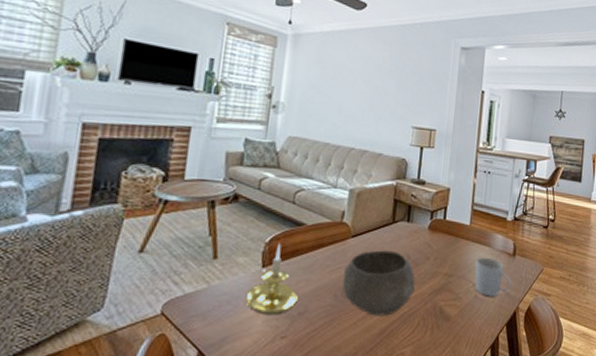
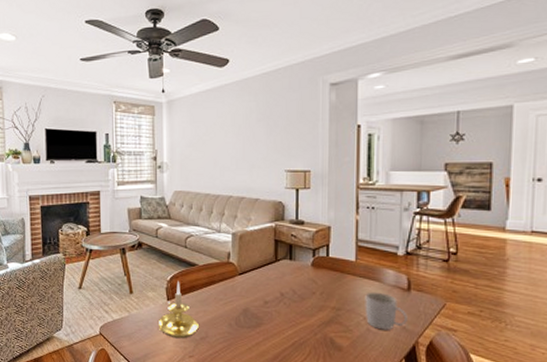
bowl: present [342,250,416,316] -> none [236,286,304,344]

